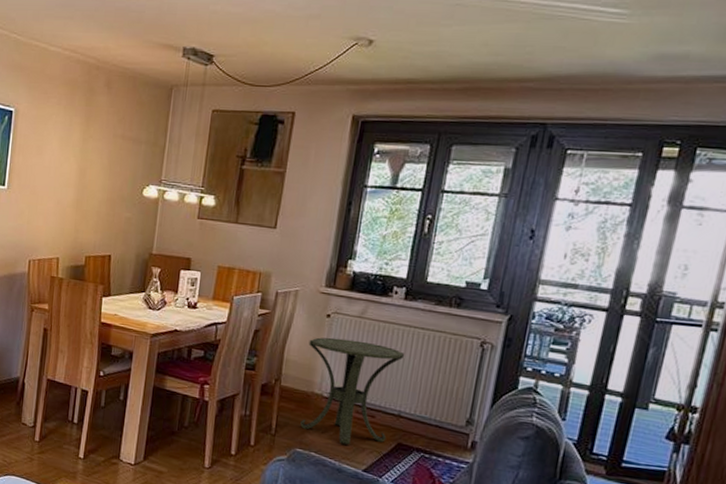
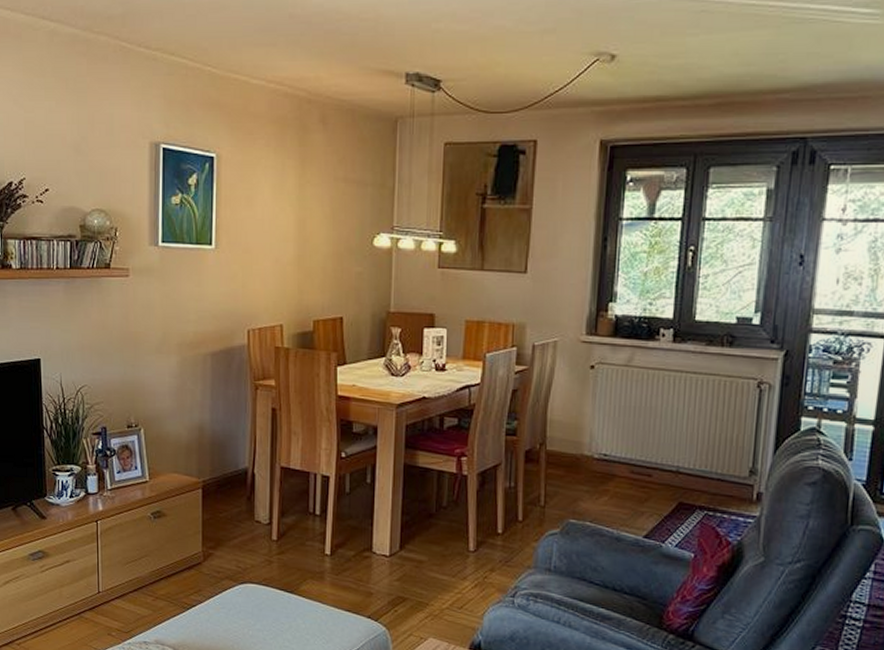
side table: present [300,337,404,445] -> none [571,391,677,510]

